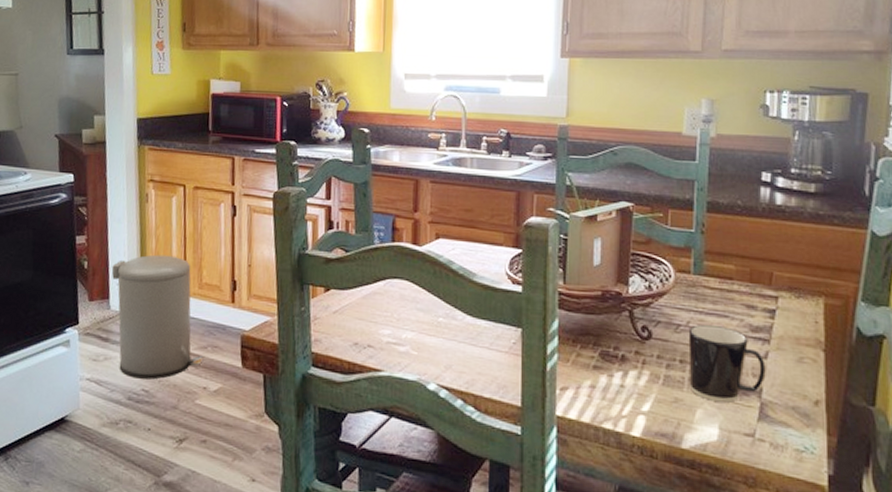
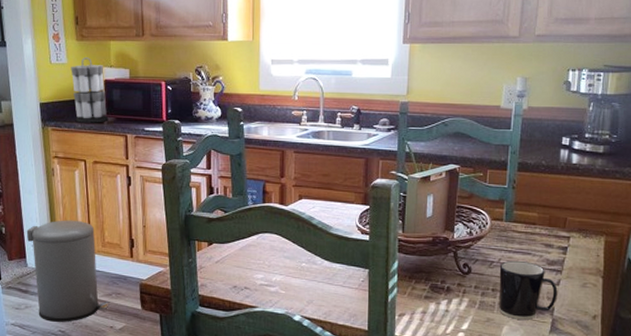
spice rack: none [174,68,214,143] -> present [71,57,109,124]

